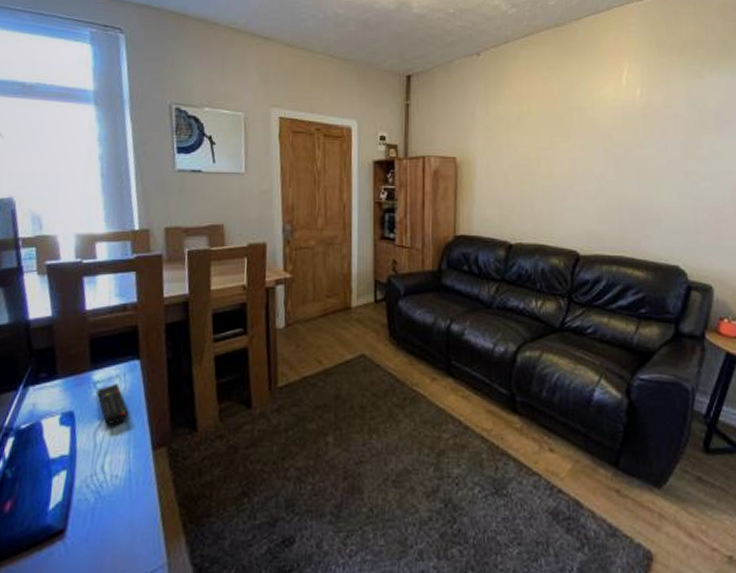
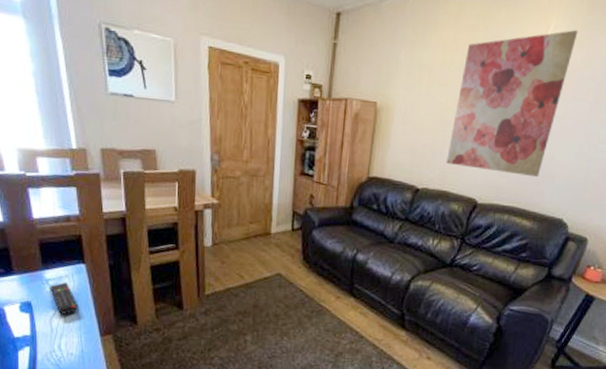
wall art: none [538,72,653,222] -> present [446,29,578,178]

